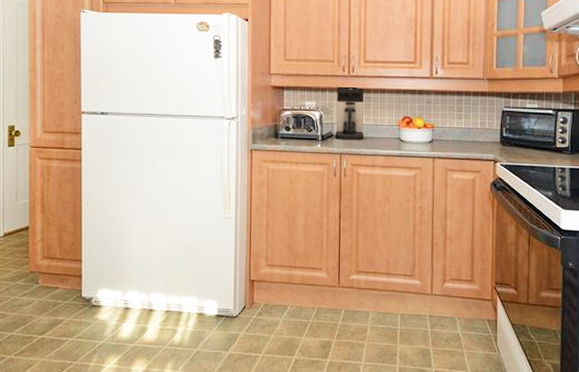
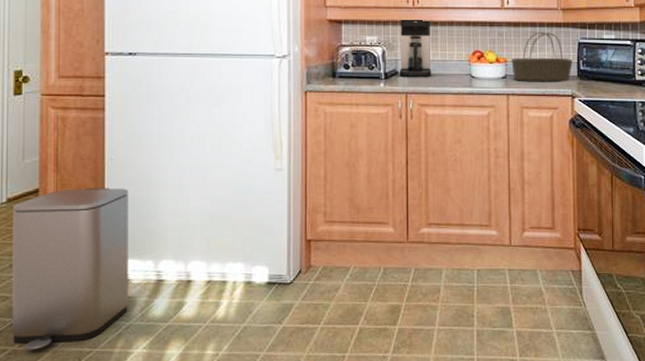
pedal bin: none [9,227,101,359] -> present [12,187,129,350]
basket: none [438,101,496,147] -> present [511,32,573,82]

